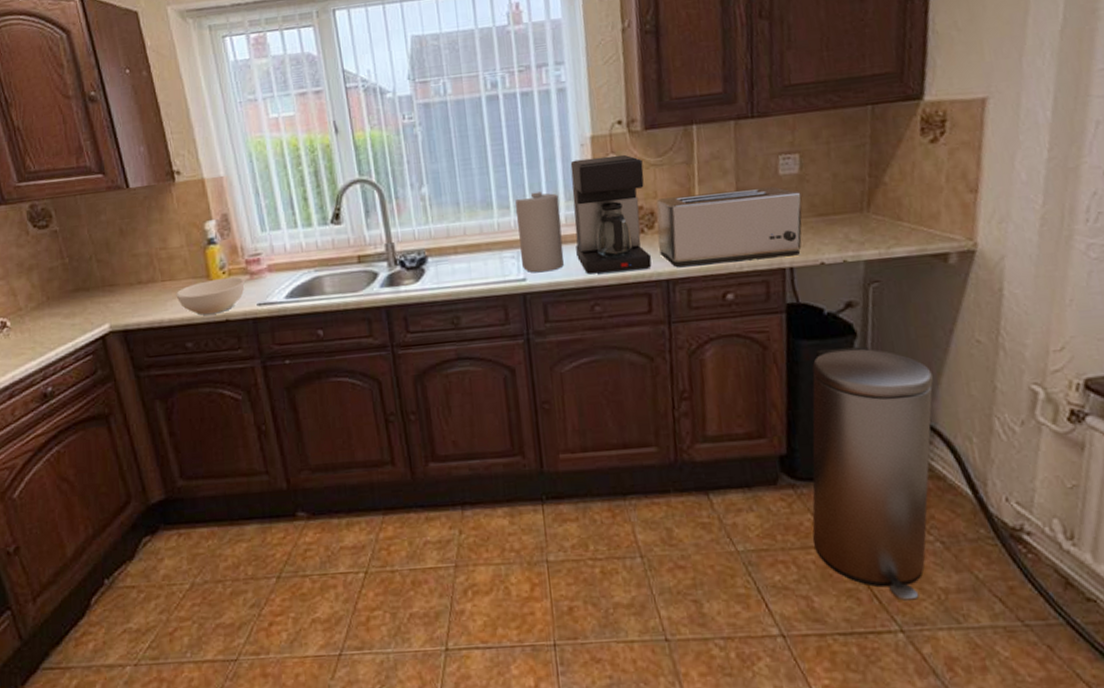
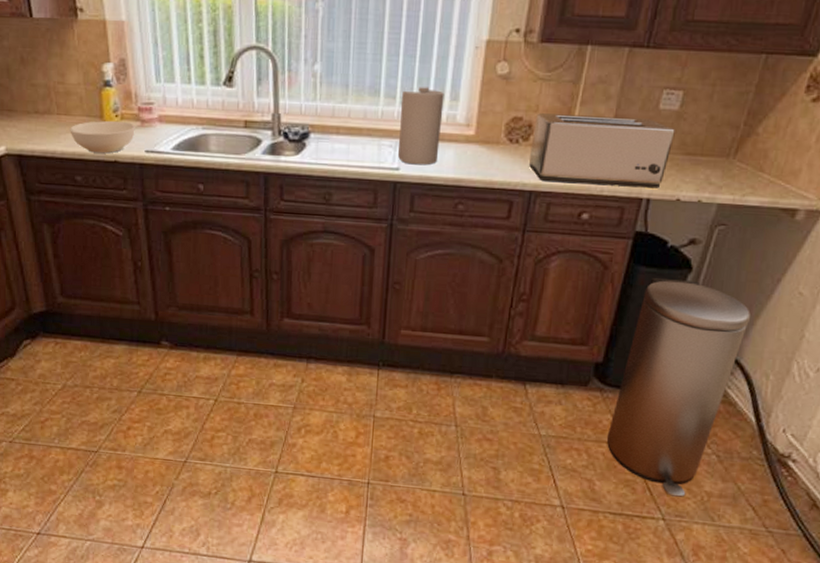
coffee maker: present [570,154,652,275] -> none [451,61,532,178]

